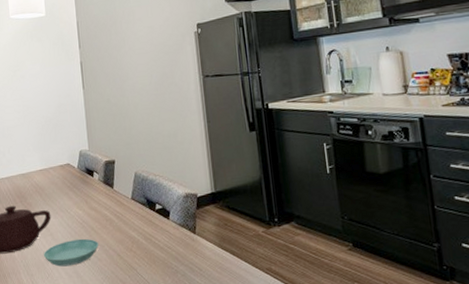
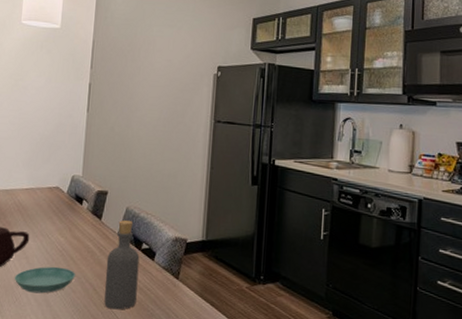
bottle: none [125,185,160,272] -> present [104,220,140,310]

